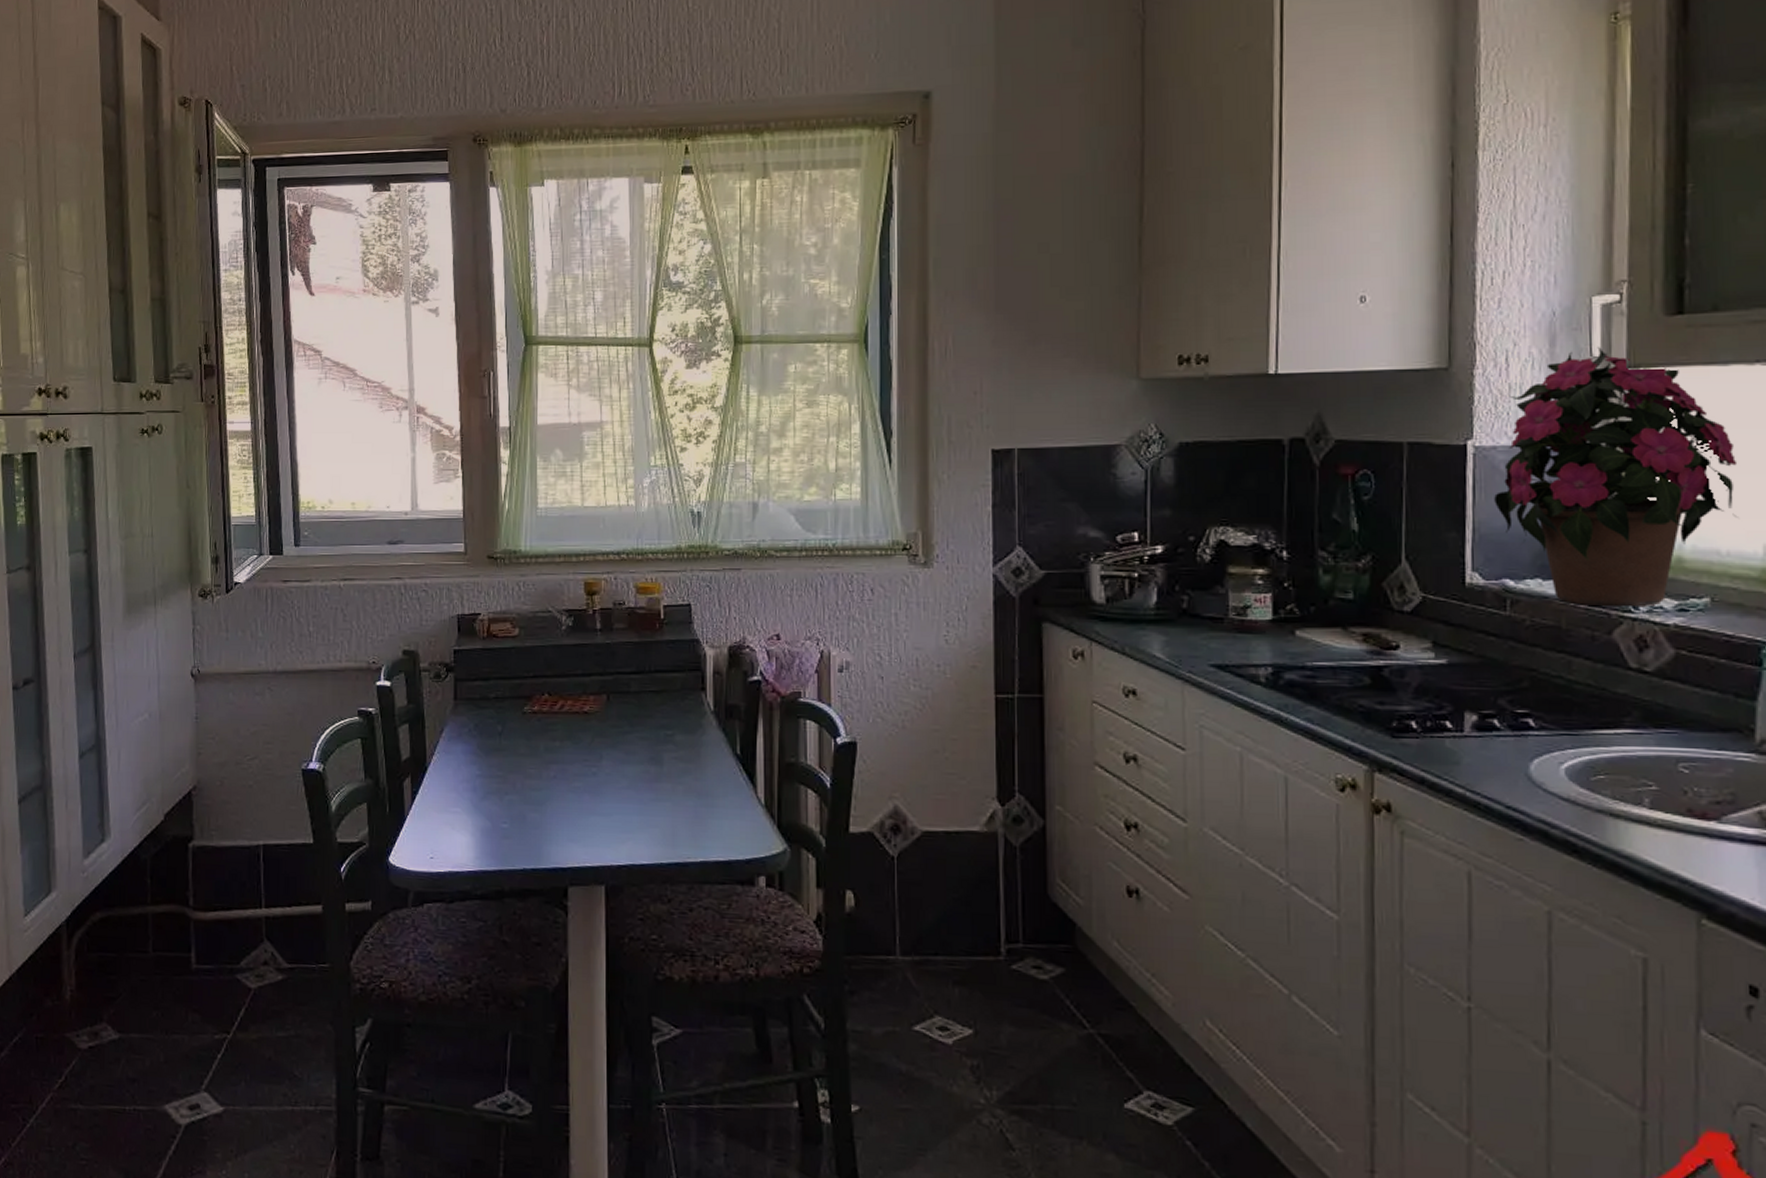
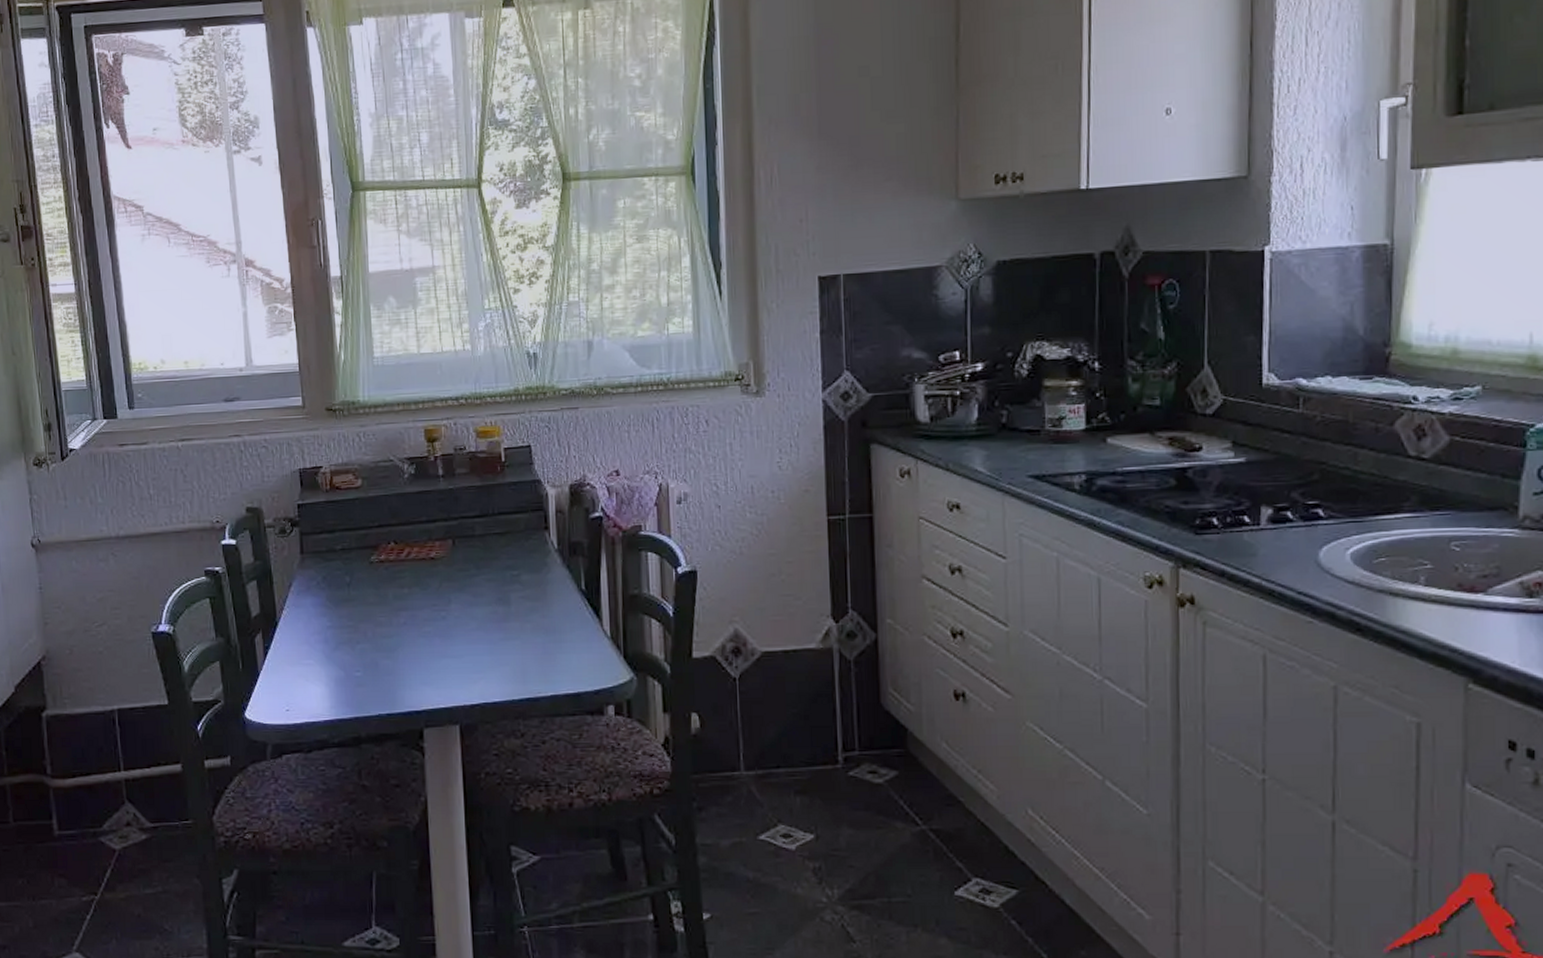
potted flower: present [1494,347,1738,607] -> none [1289,150,1509,400]

